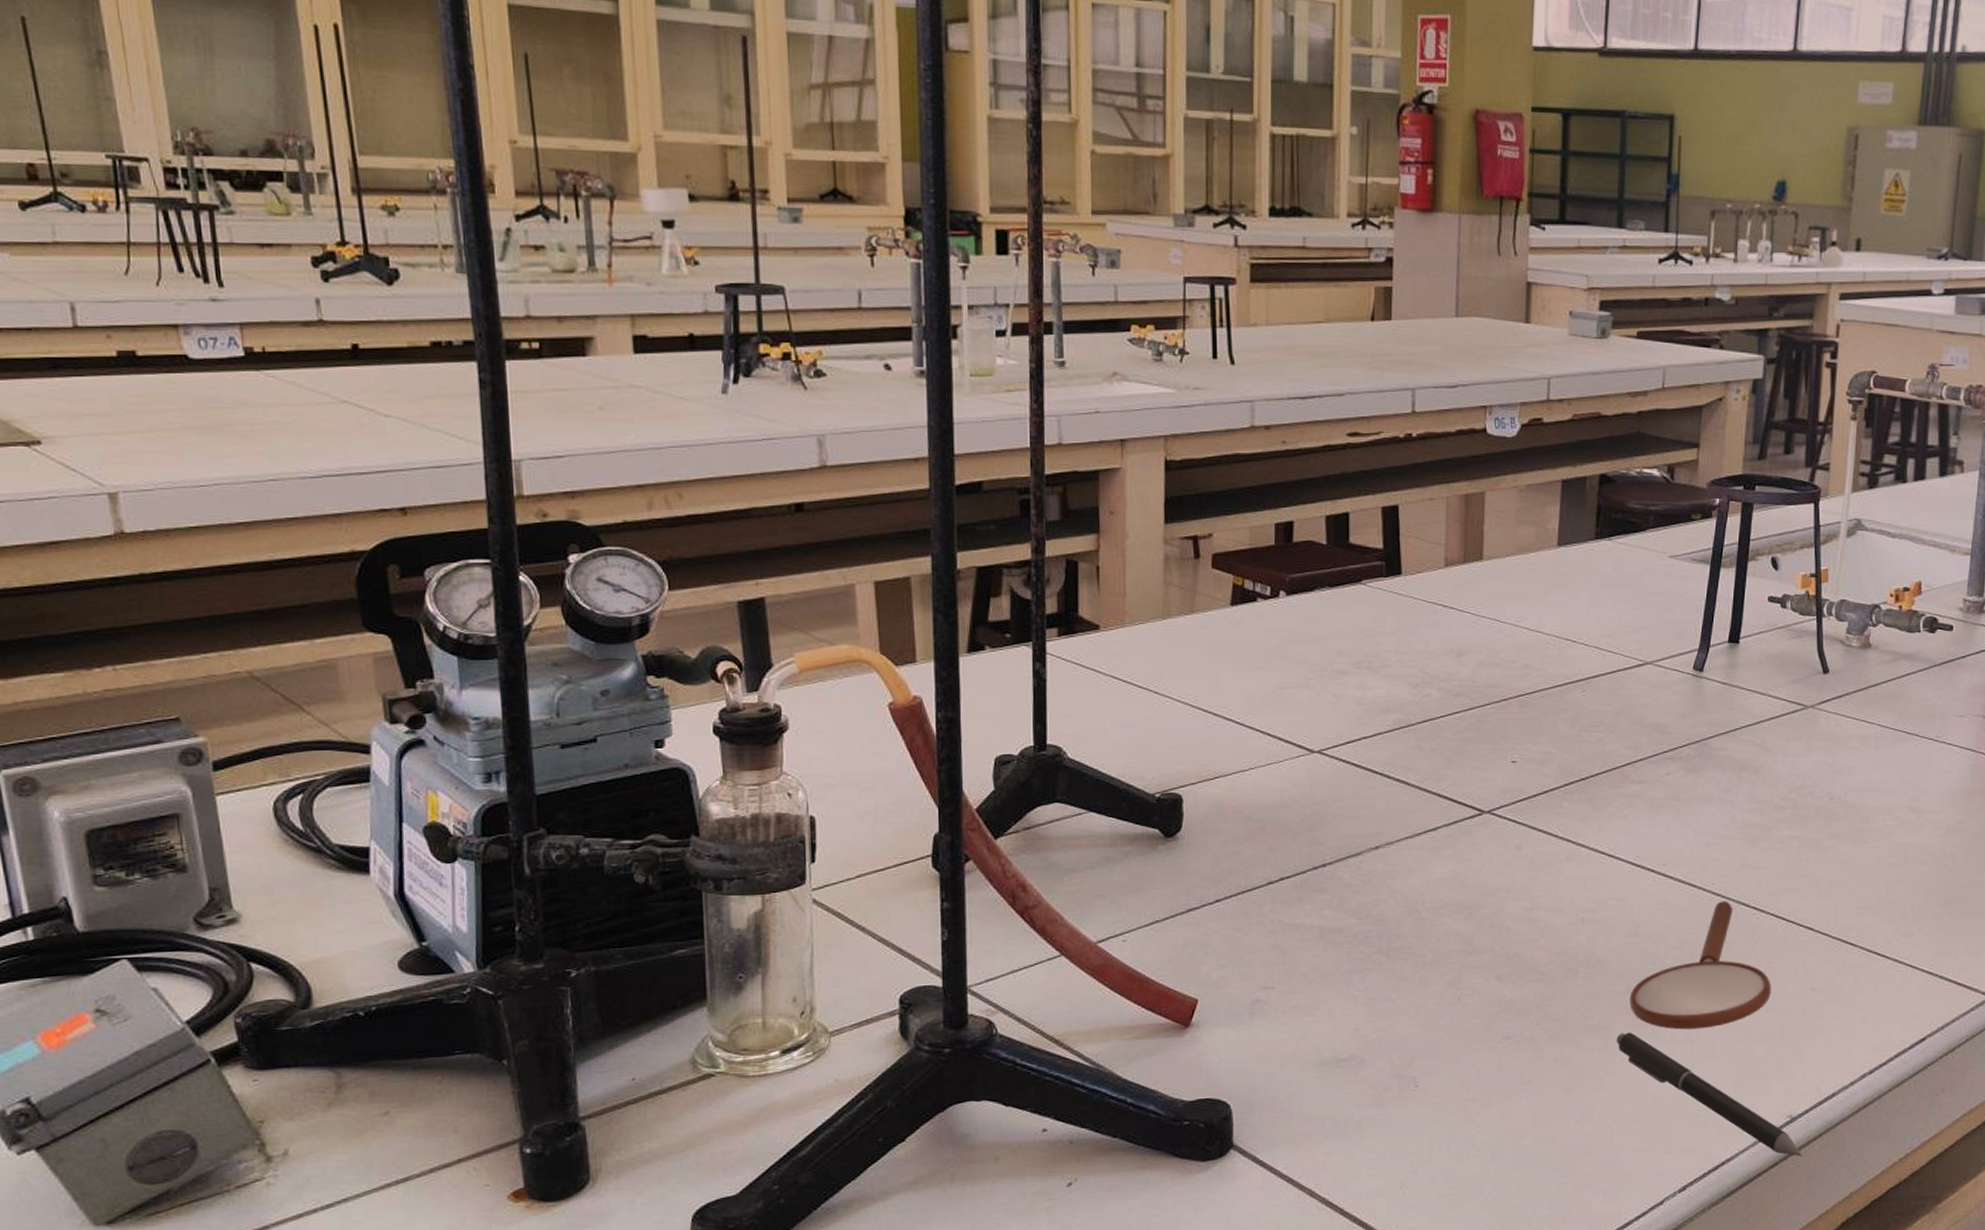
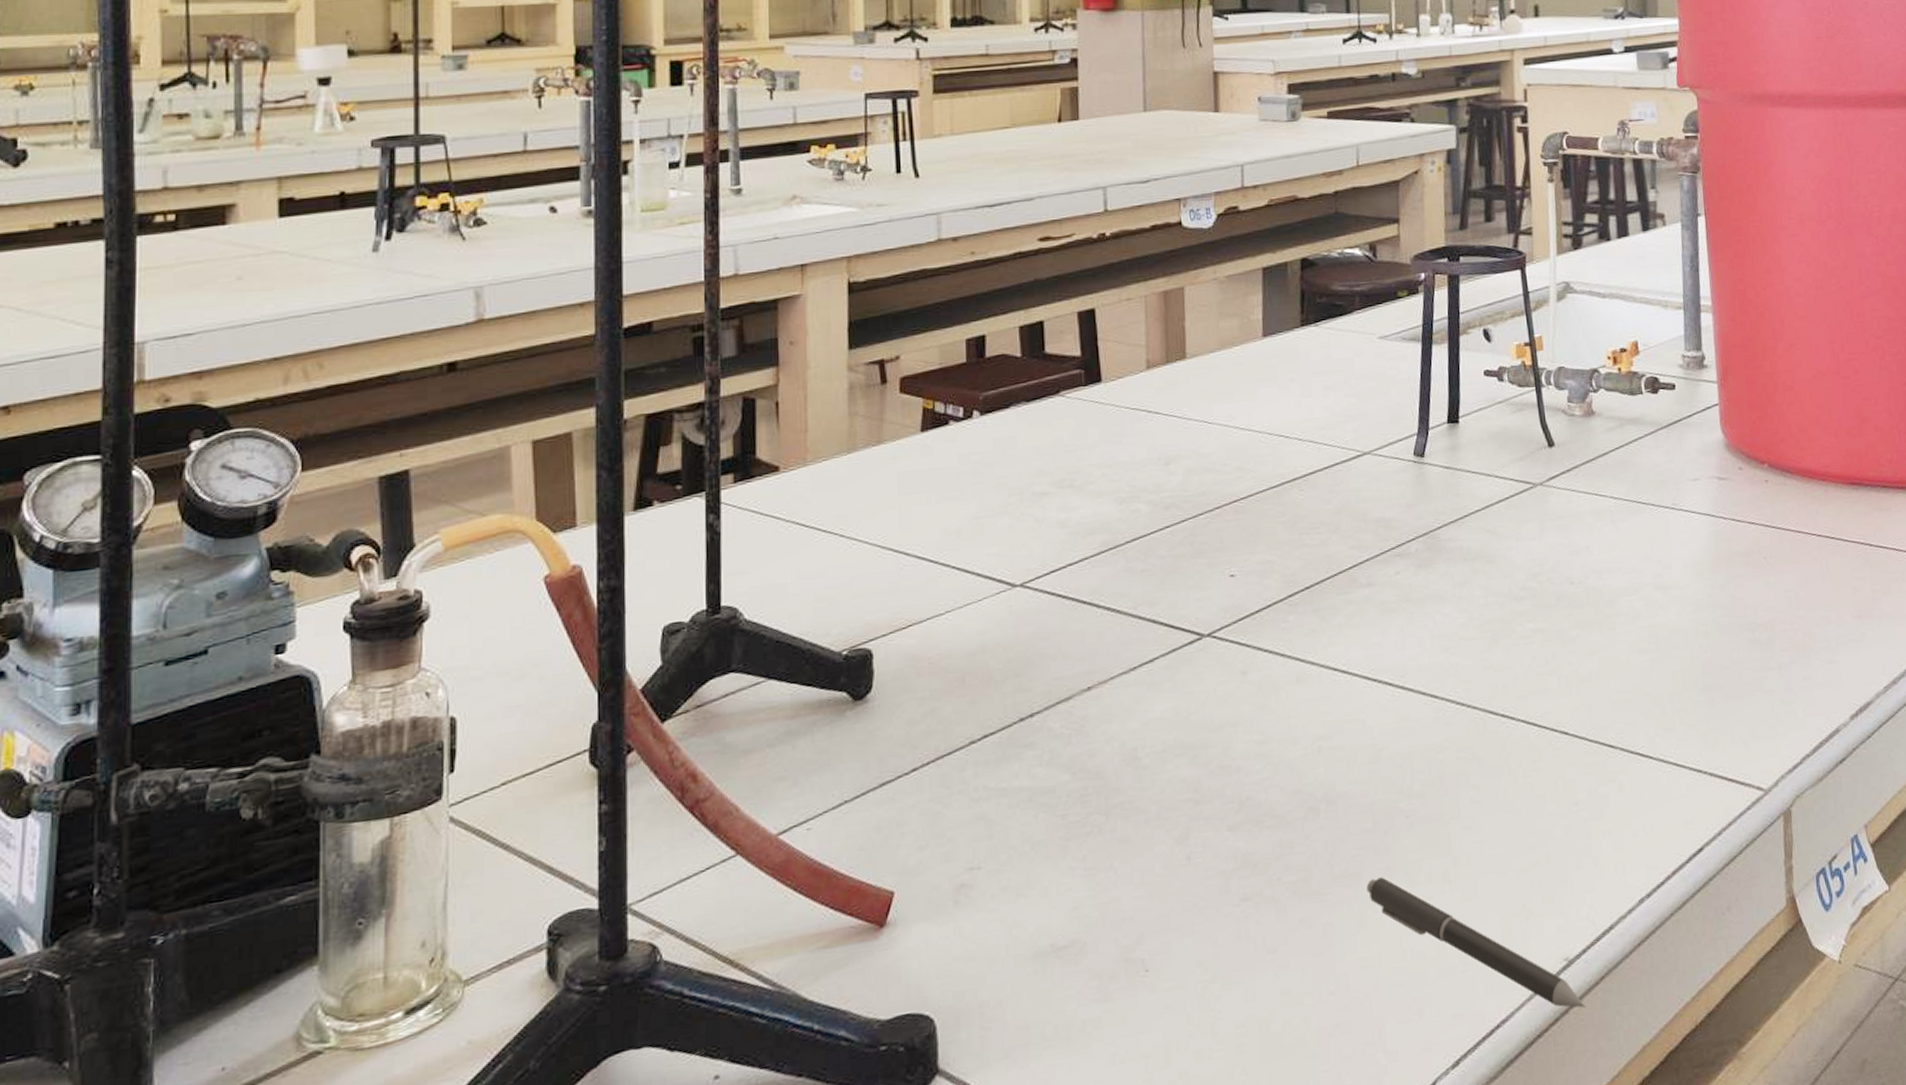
magnifying glass: present [1629,901,1771,1030] -> none [1377,711,1531,869]

